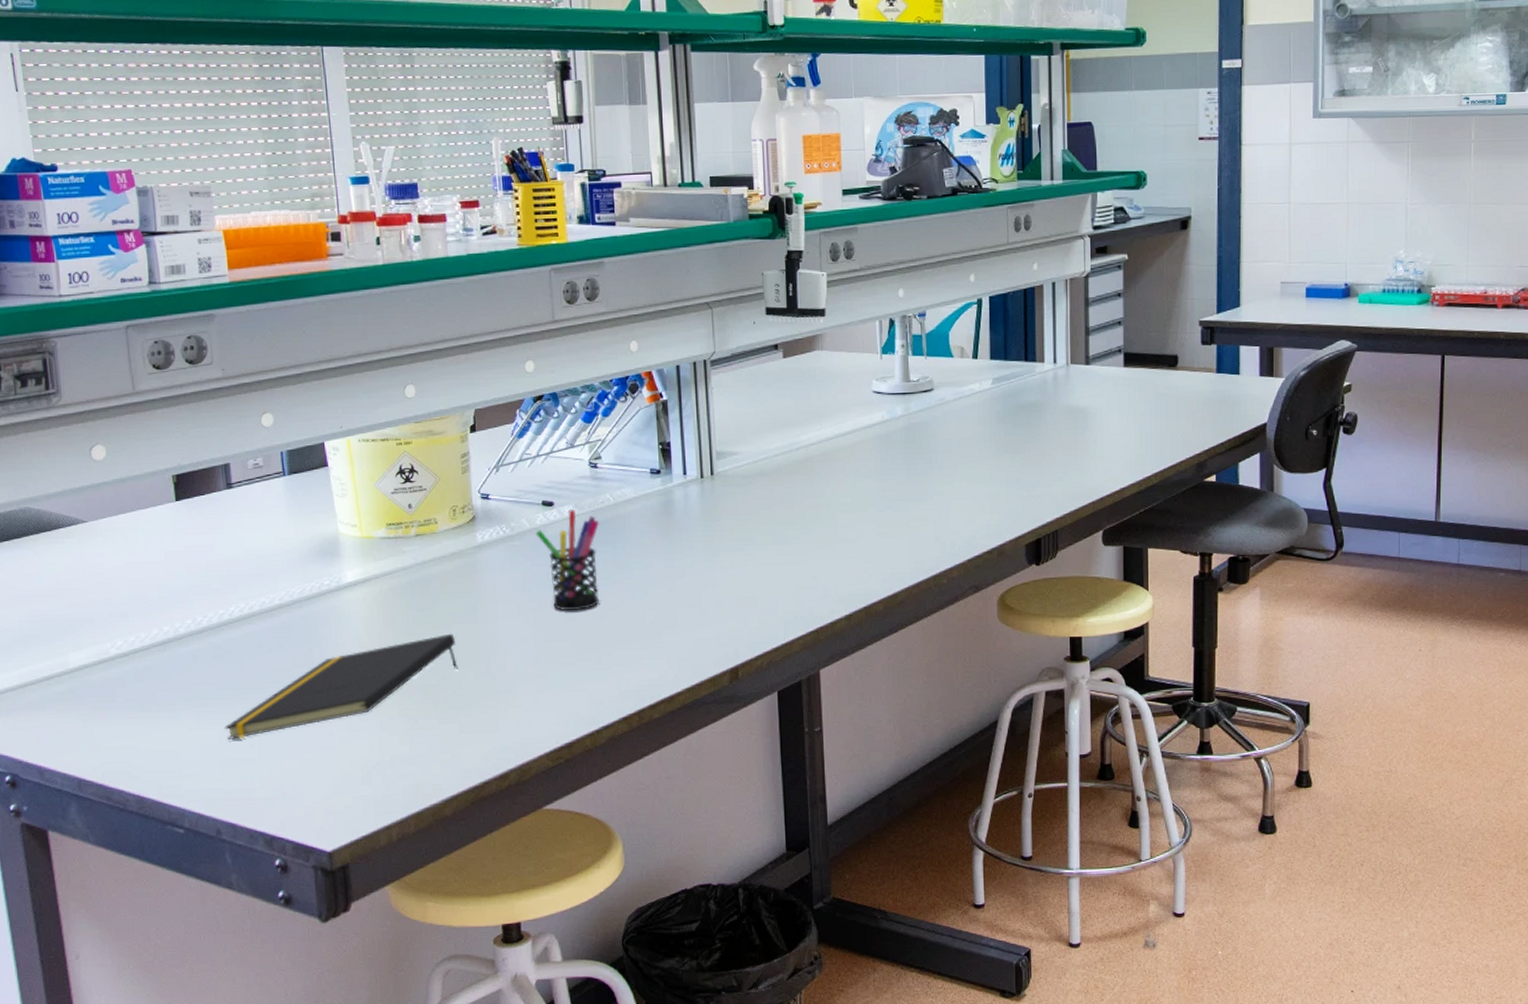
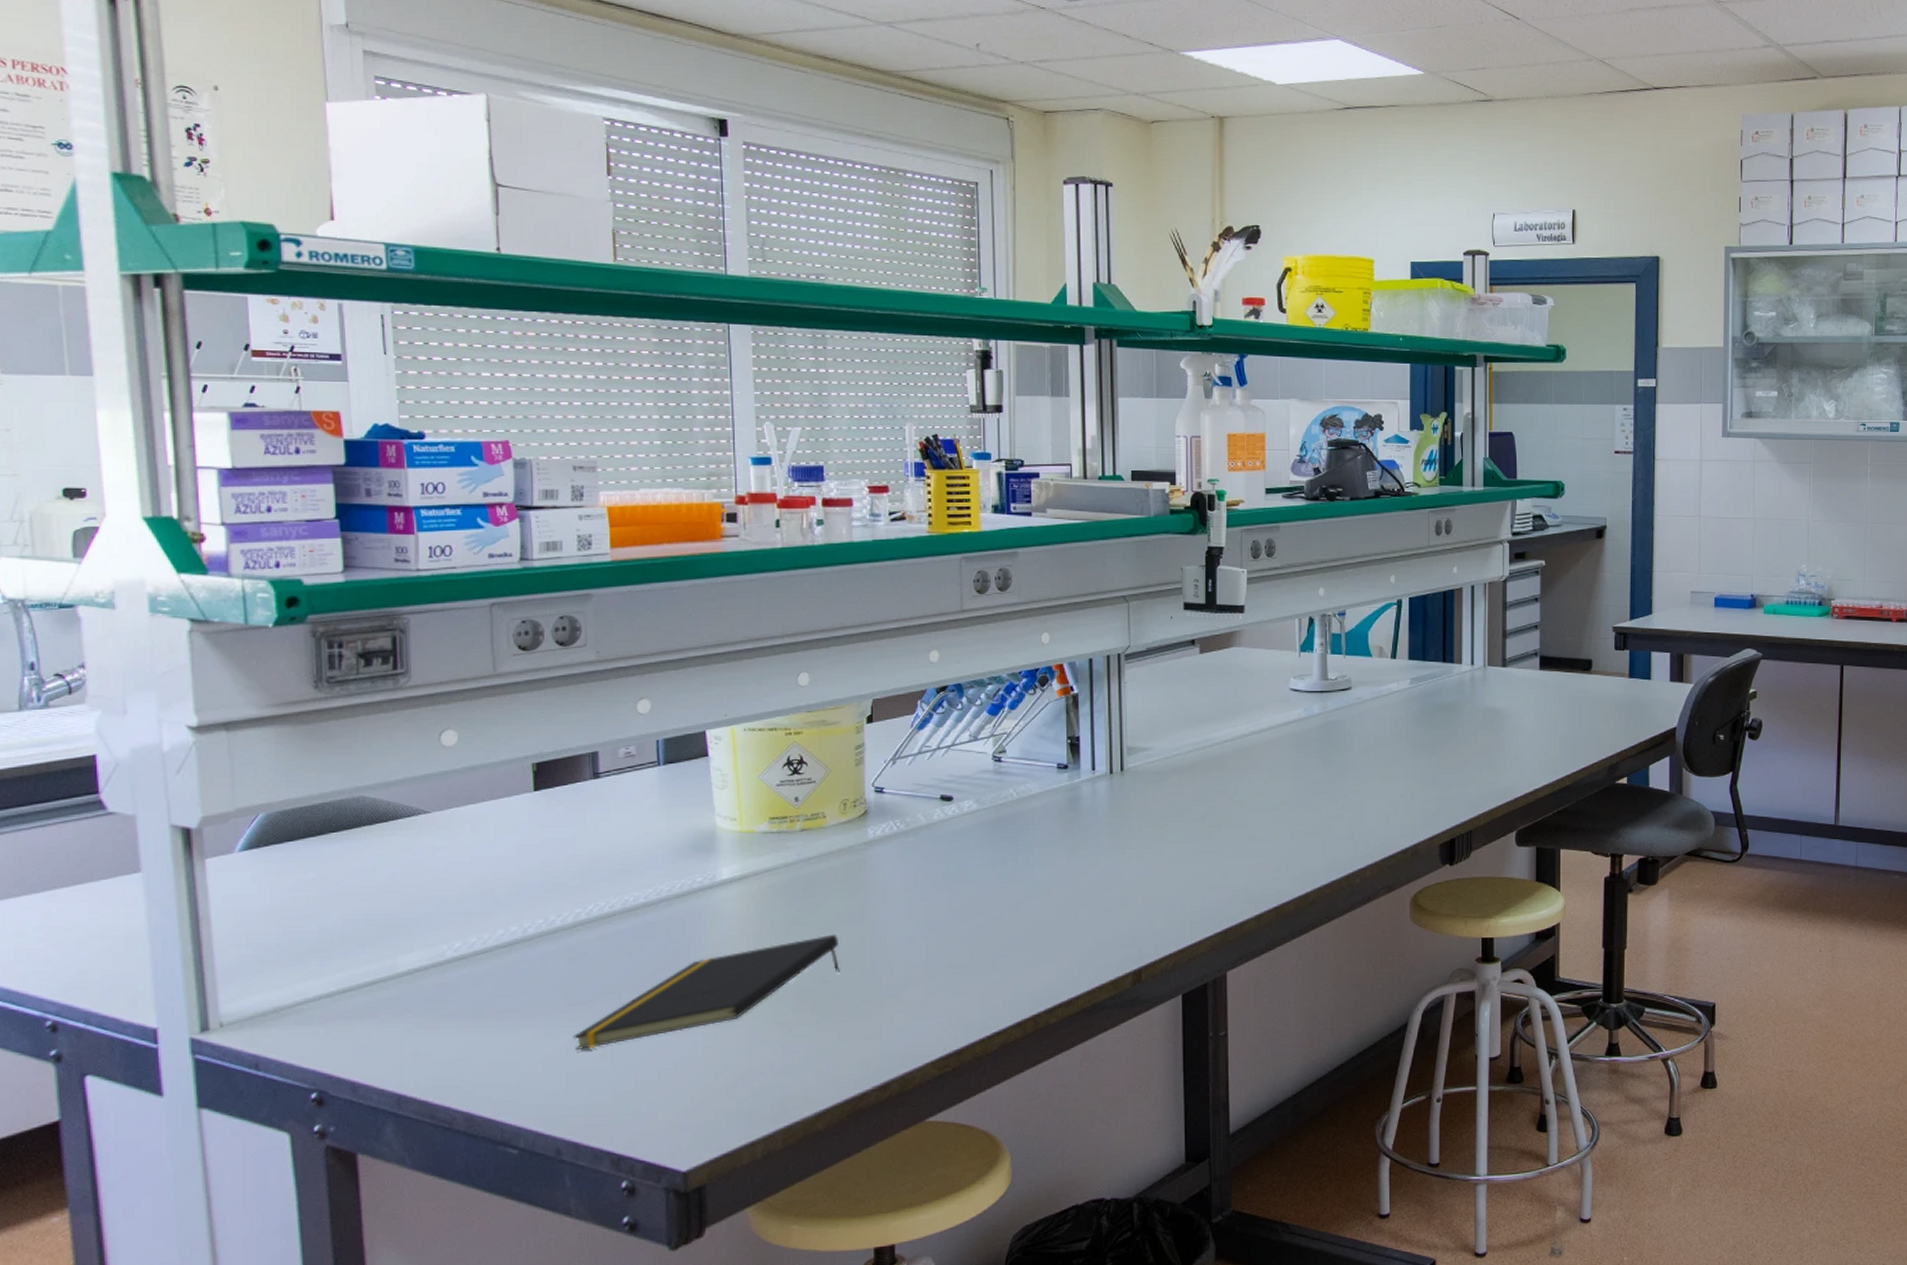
pen holder: present [535,510,600,611] -> none [932,805,1002,911]

